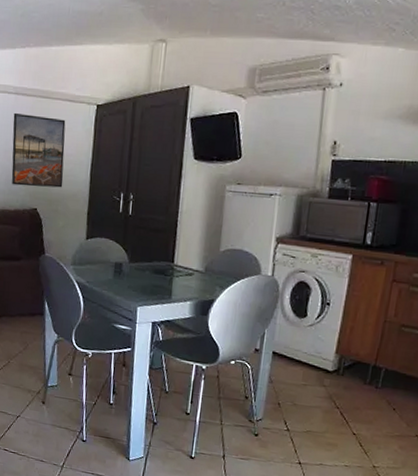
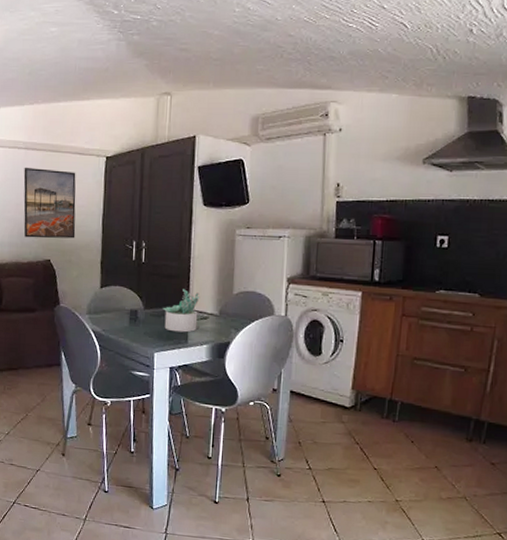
succulent plant: none [148,244,186,288] -> present [163,289,200,333]

